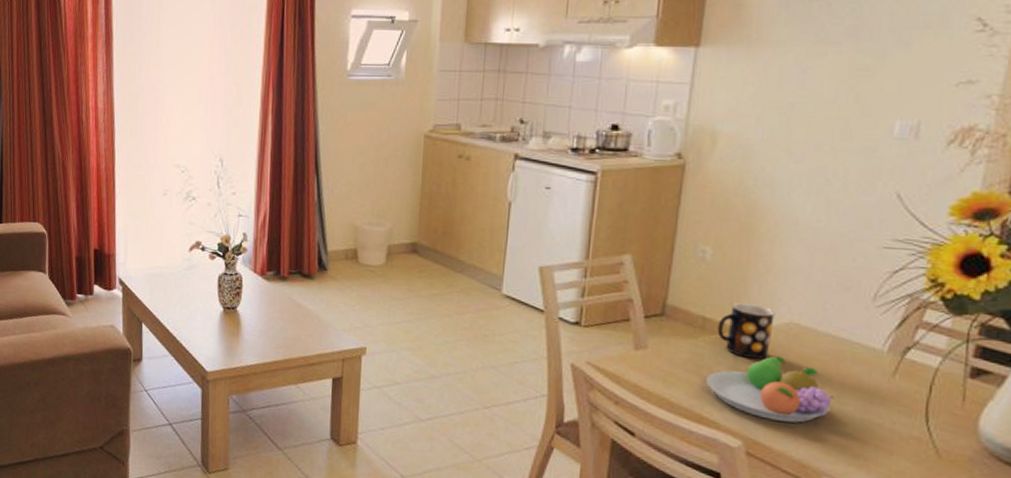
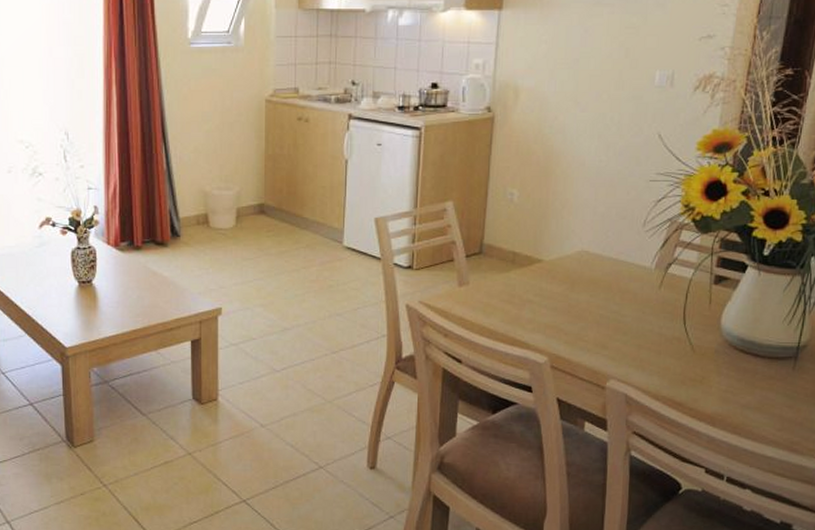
fruit bowl: present [705,356,833,423] -> none [516,281,616,336]
mug: present [717,303,775,360] -> none [525,237,570,286]

